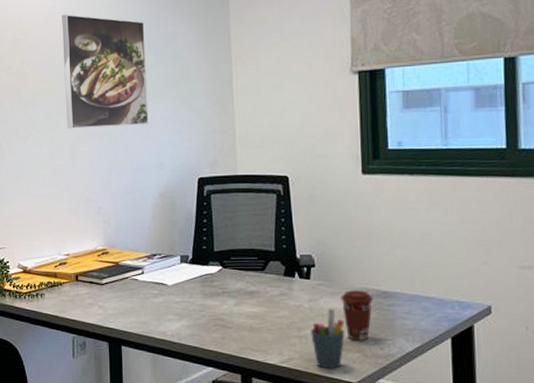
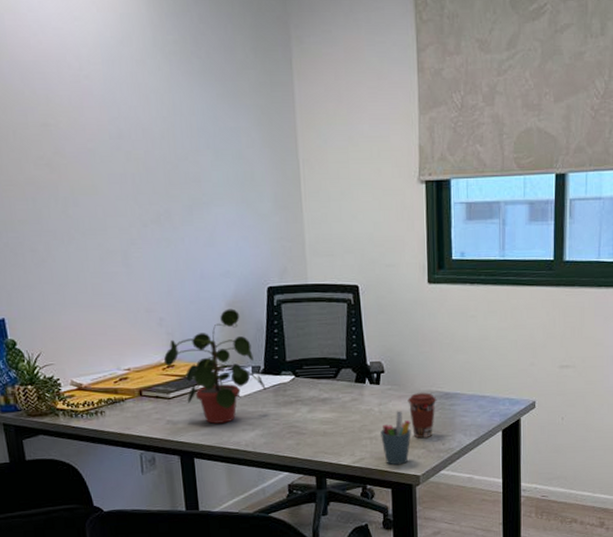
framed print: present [62,14,149,129] -> none [101,97,212,232]
potted plant: none [99,198,193,312] -> present [163,308,266,424]

